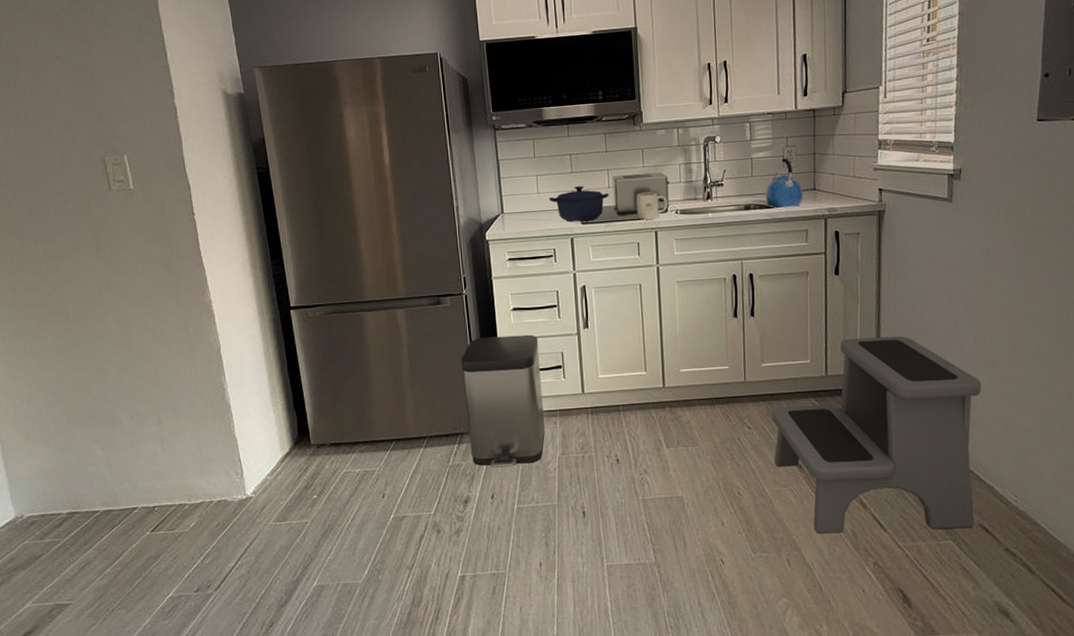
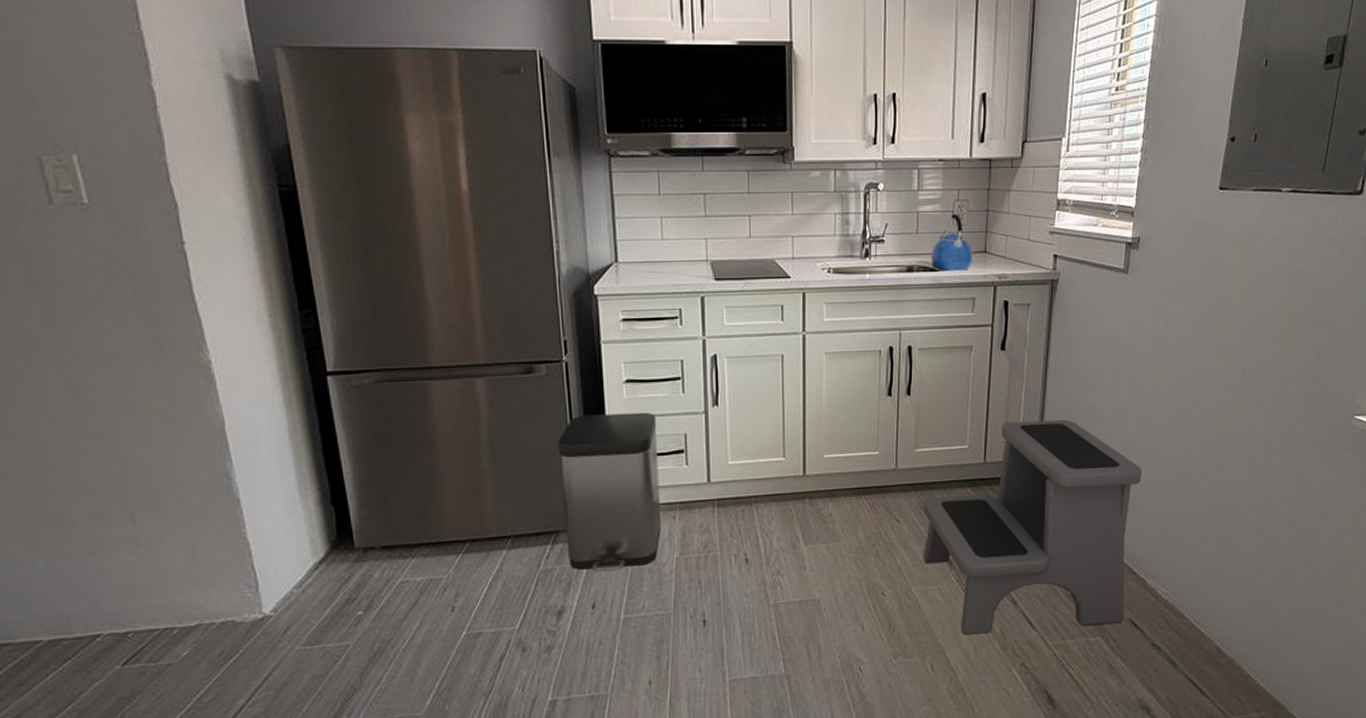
cooking pot: present [549,185,609,222] -> none [675,232,750,277]
toaster: present [611,172,670,216] -> none [753,222,822,273]
mug: present [635,192,667,221] -> none [781,245,818,279]

